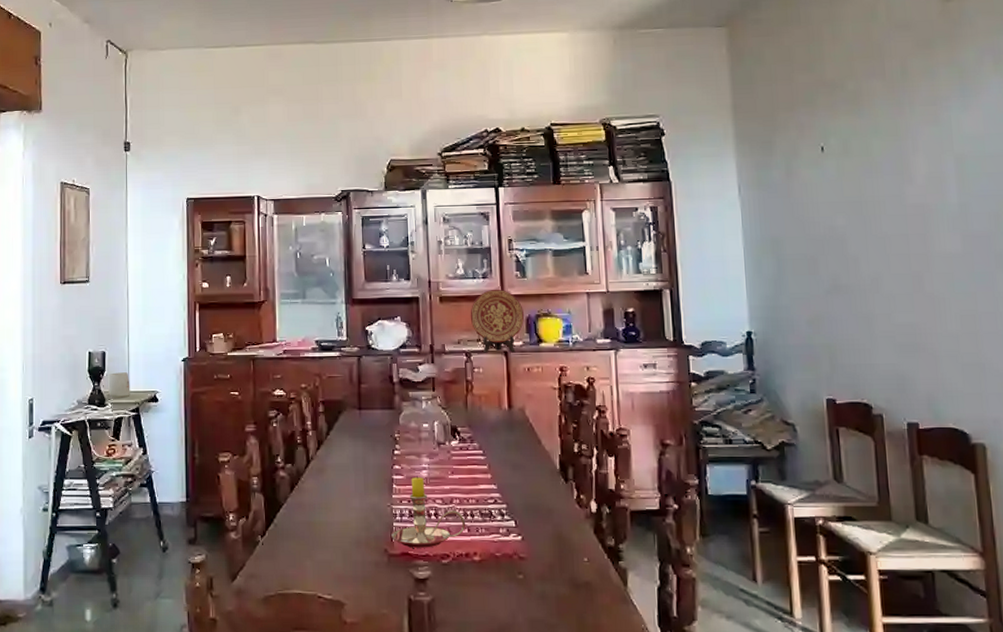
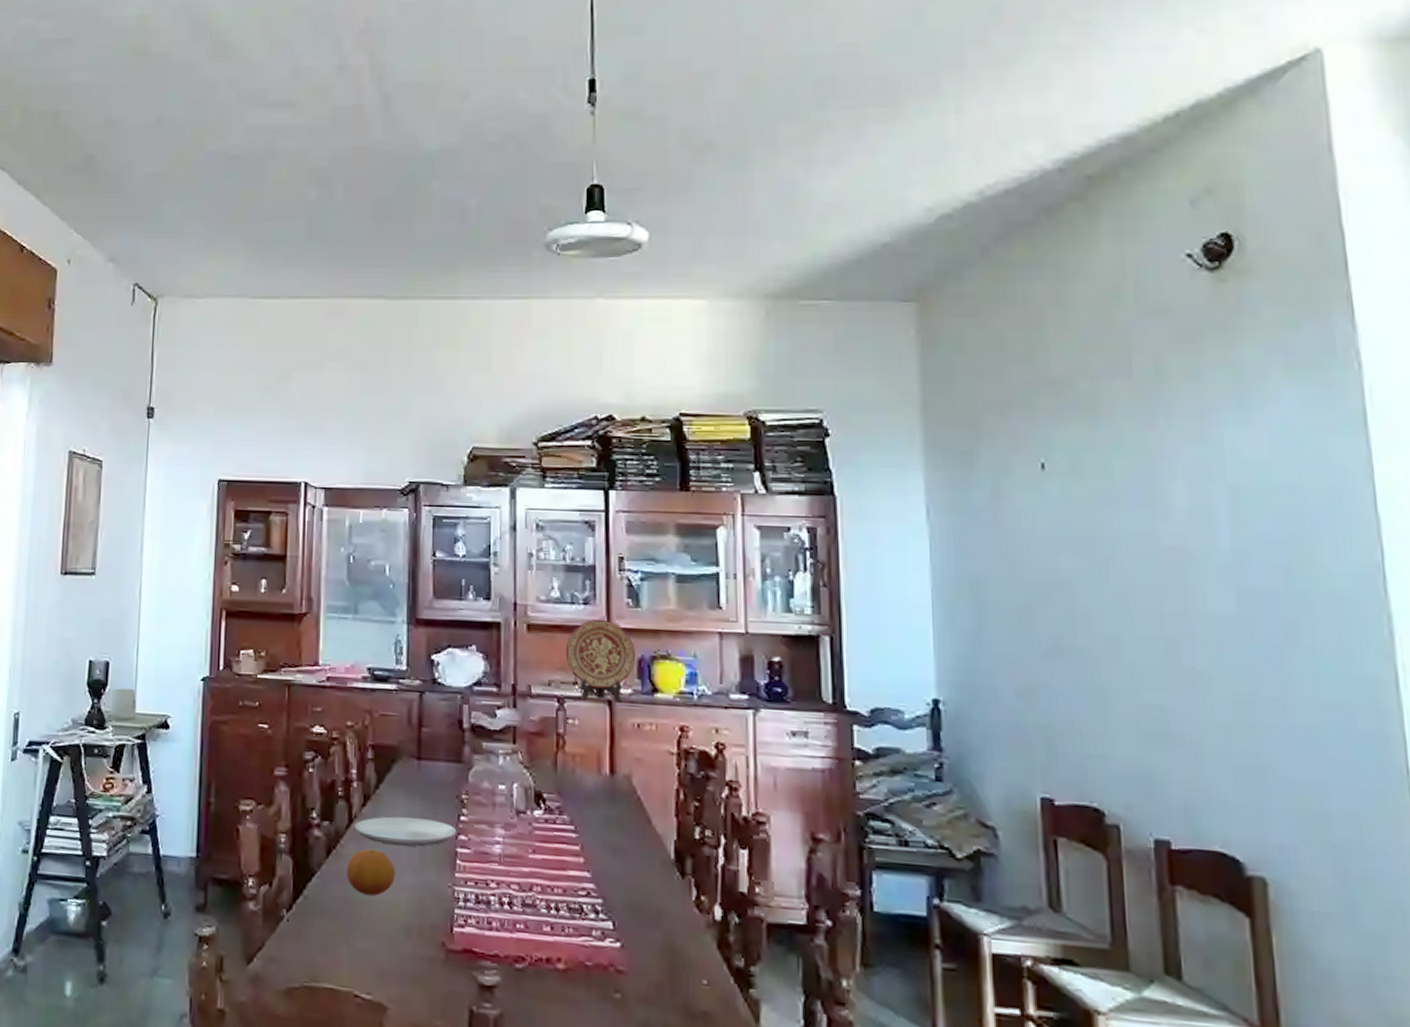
fruit: none [307,482,346,518] -> present [347,848,395,896]
plate: none [311,456,391,478] -> present [354,816,456,847]
candlestick: present [390,475,466,548] -> none [450,850,549,947]

